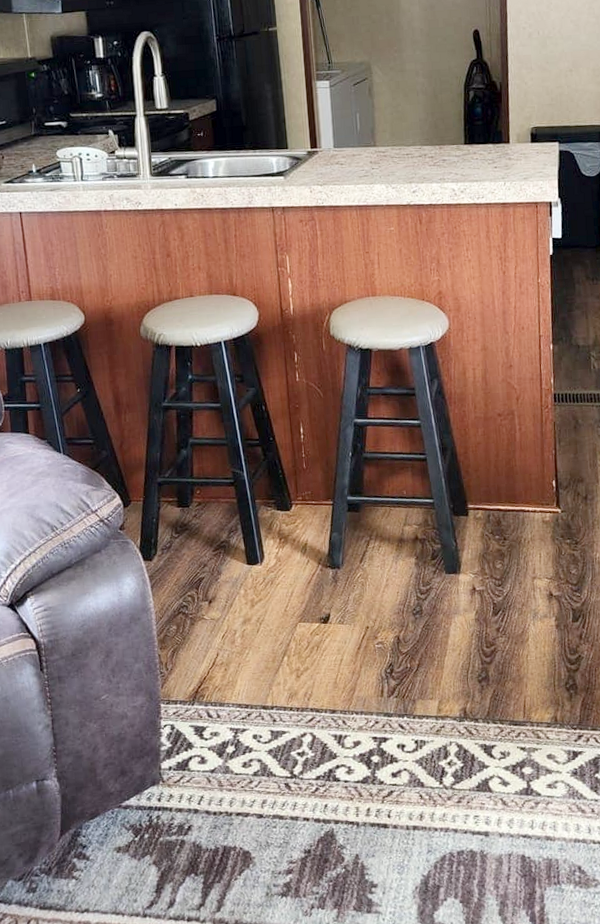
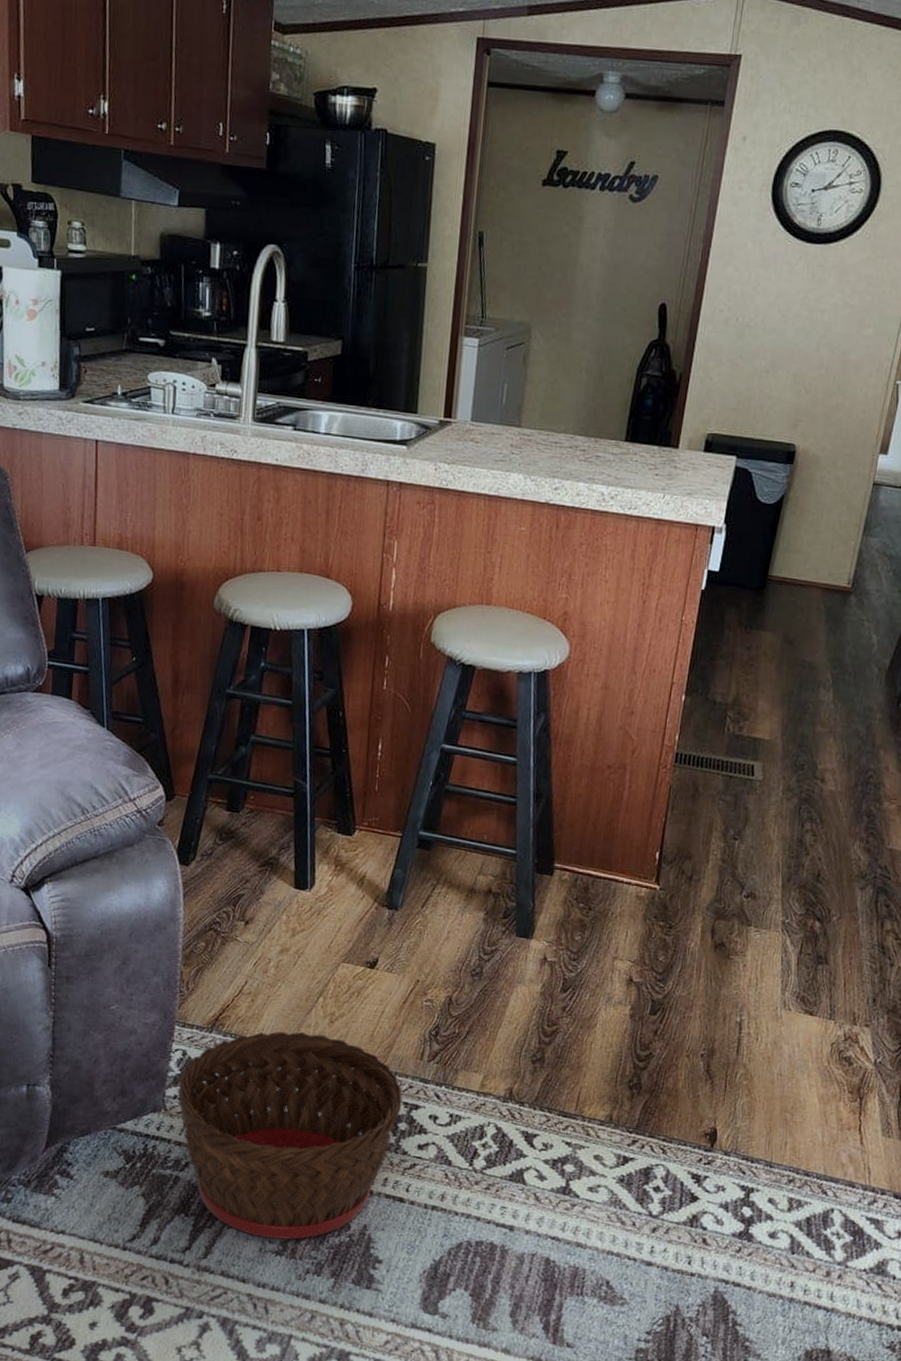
basket: none [171,689,372,883] -> present [177,1031,403,1240]

